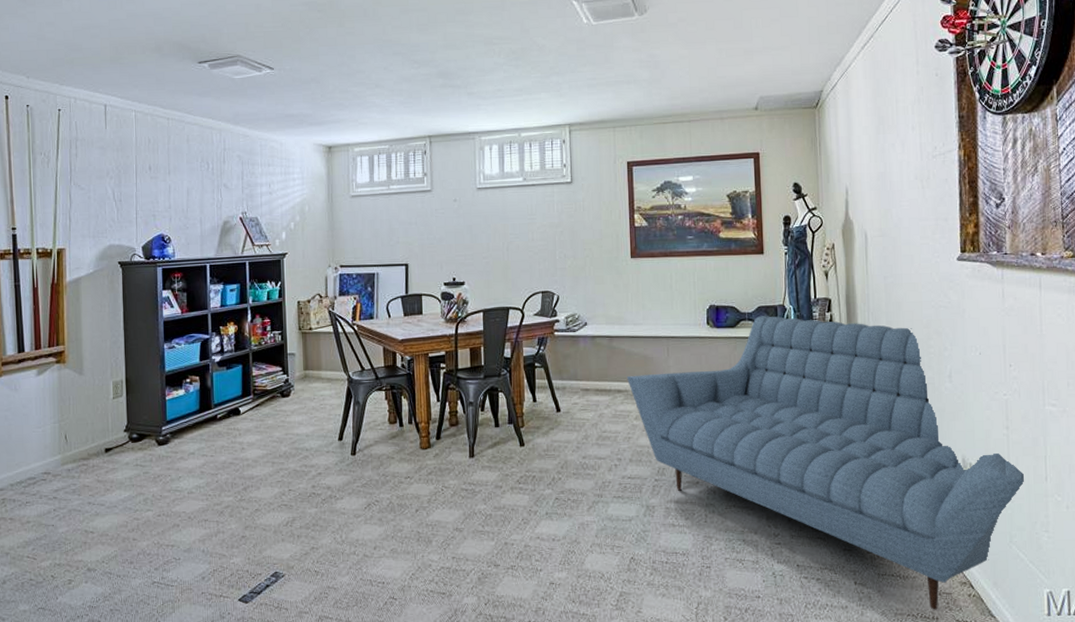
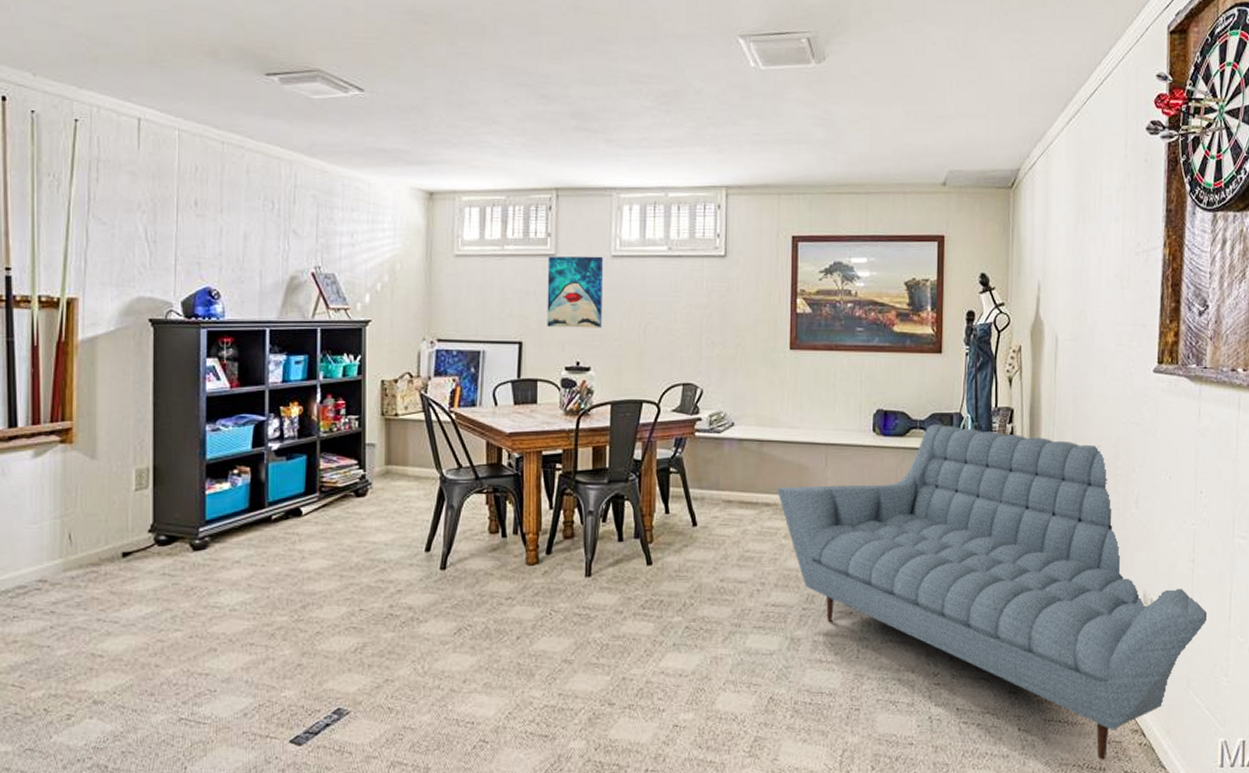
wall art: none [425,189,472,251] -> present [547,256,604,328]

